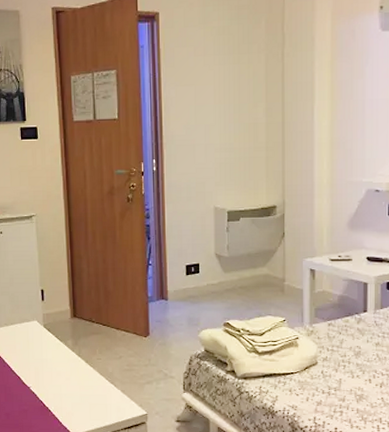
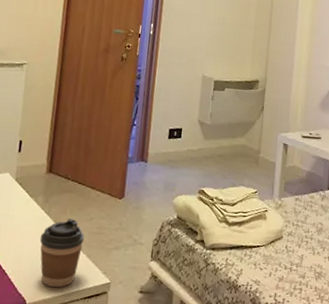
coffee cup: none [75,358,117,421] -> present [39,219,85,288]

